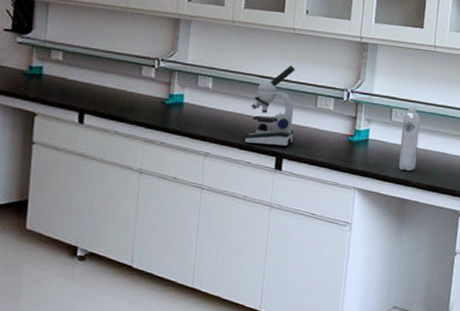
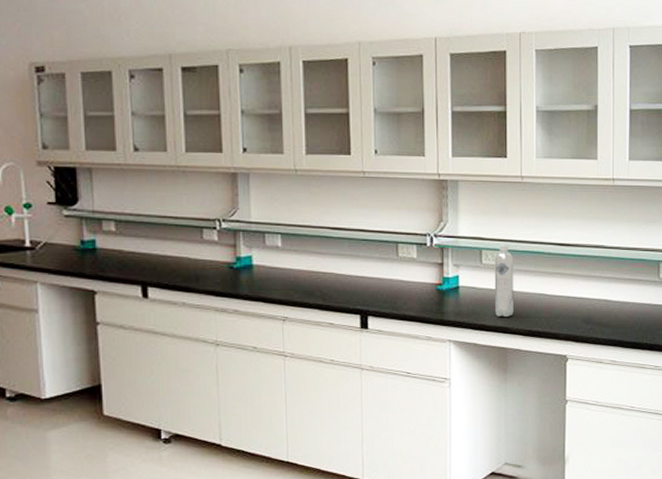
microscope: present [244,65,295,147] -> none [324,213,377,303]

